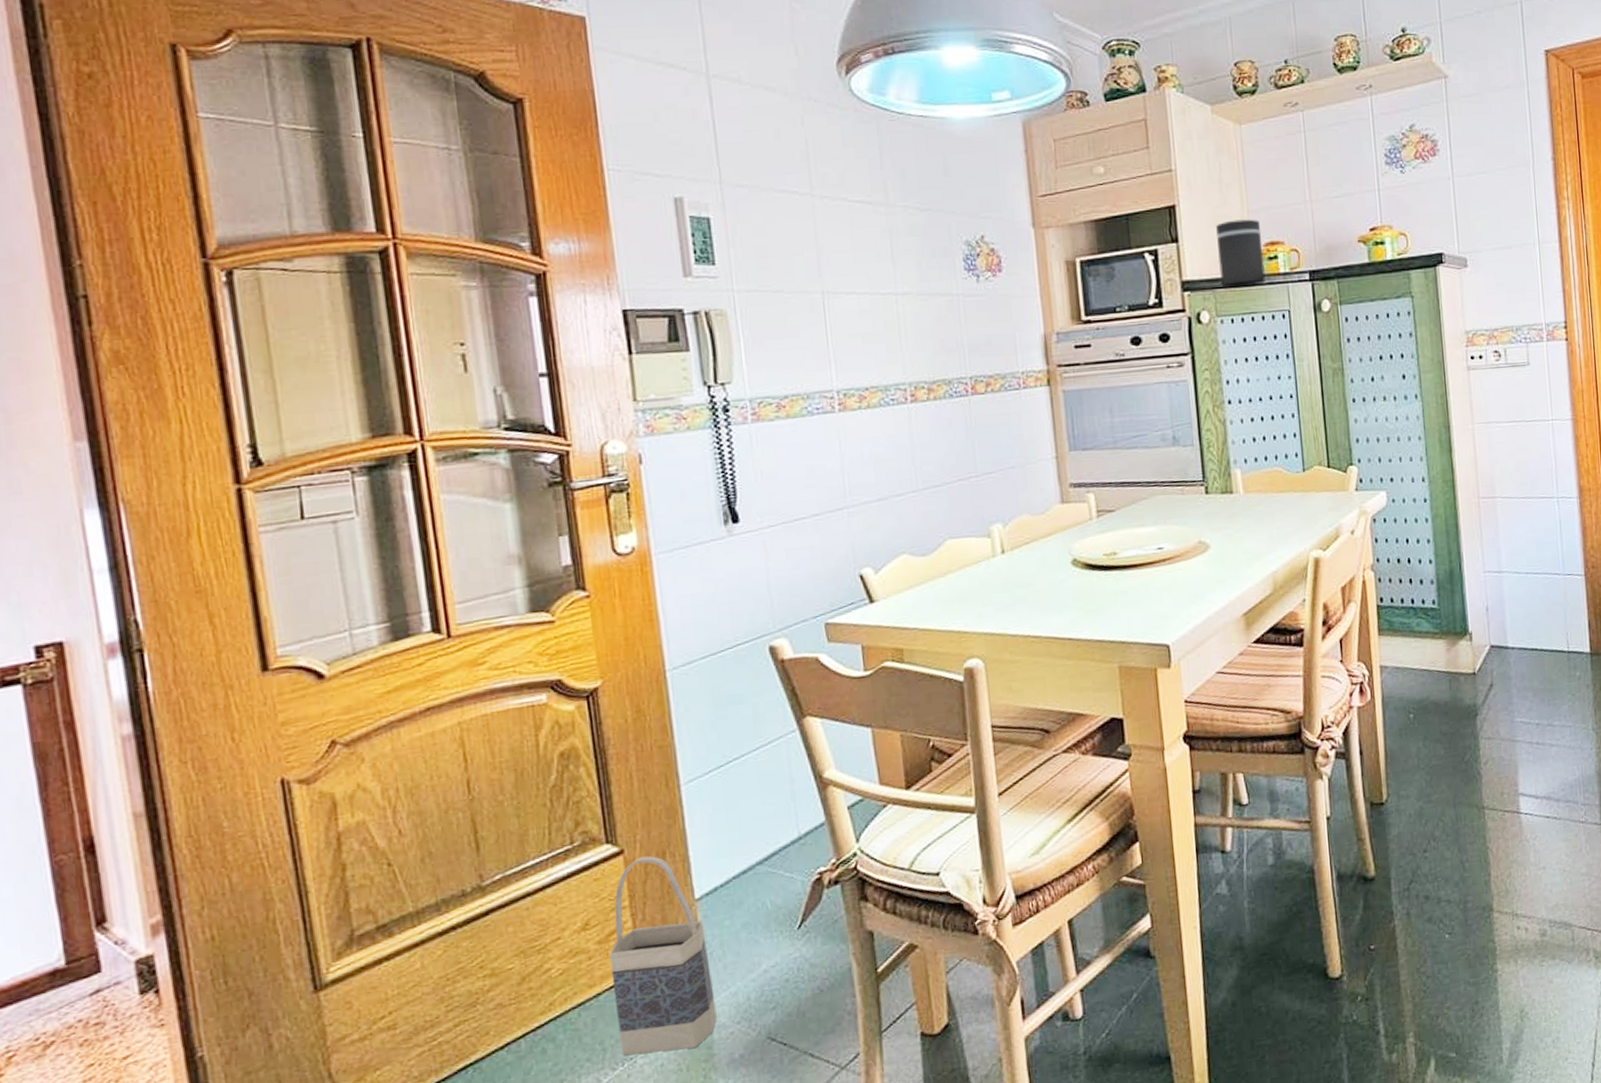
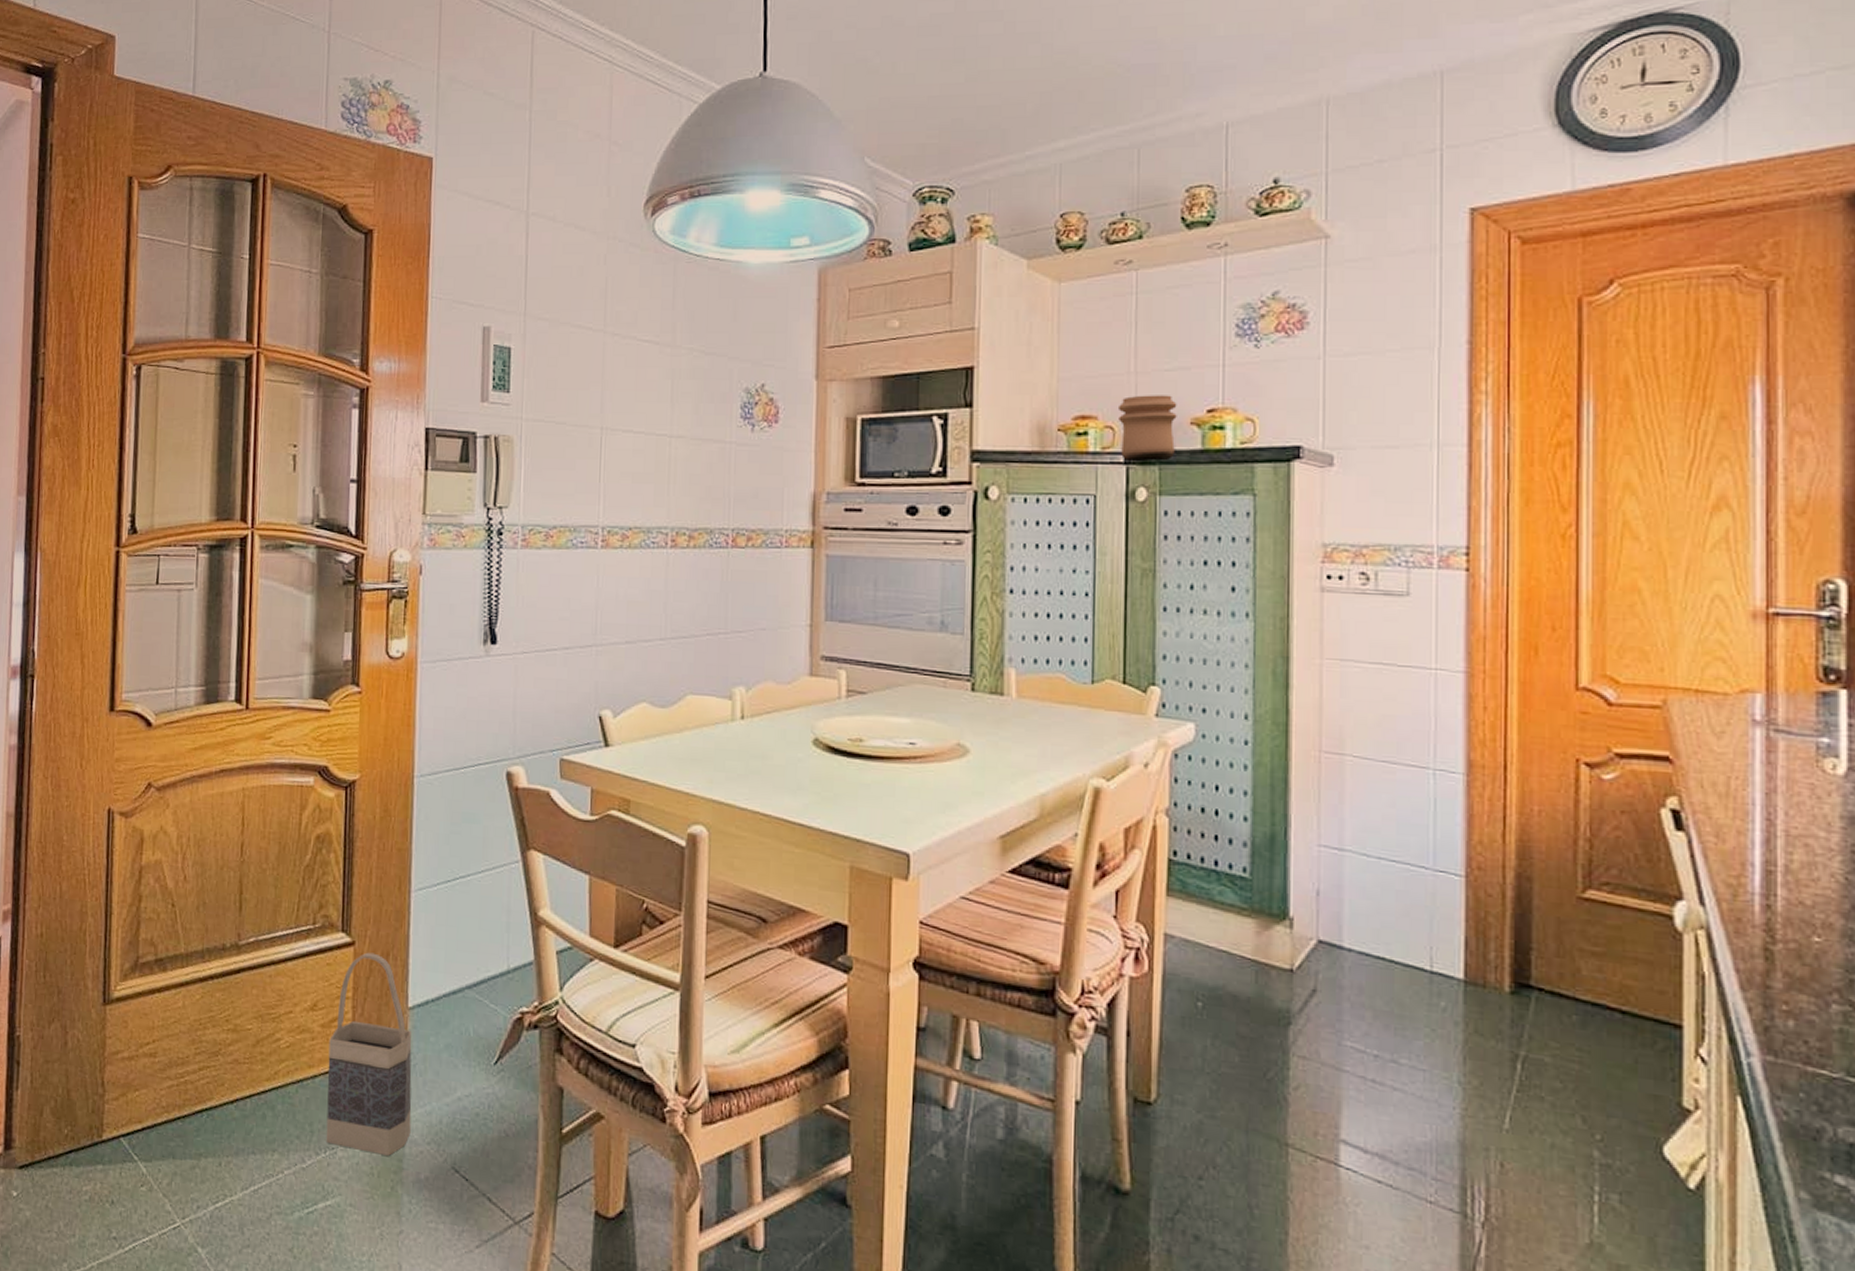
cylinder: present [1216,219,1266,288] -> none [1017,388,1071,463]
jar: none [1299,218,1348,279] -> present [1117,395,1177,462]

